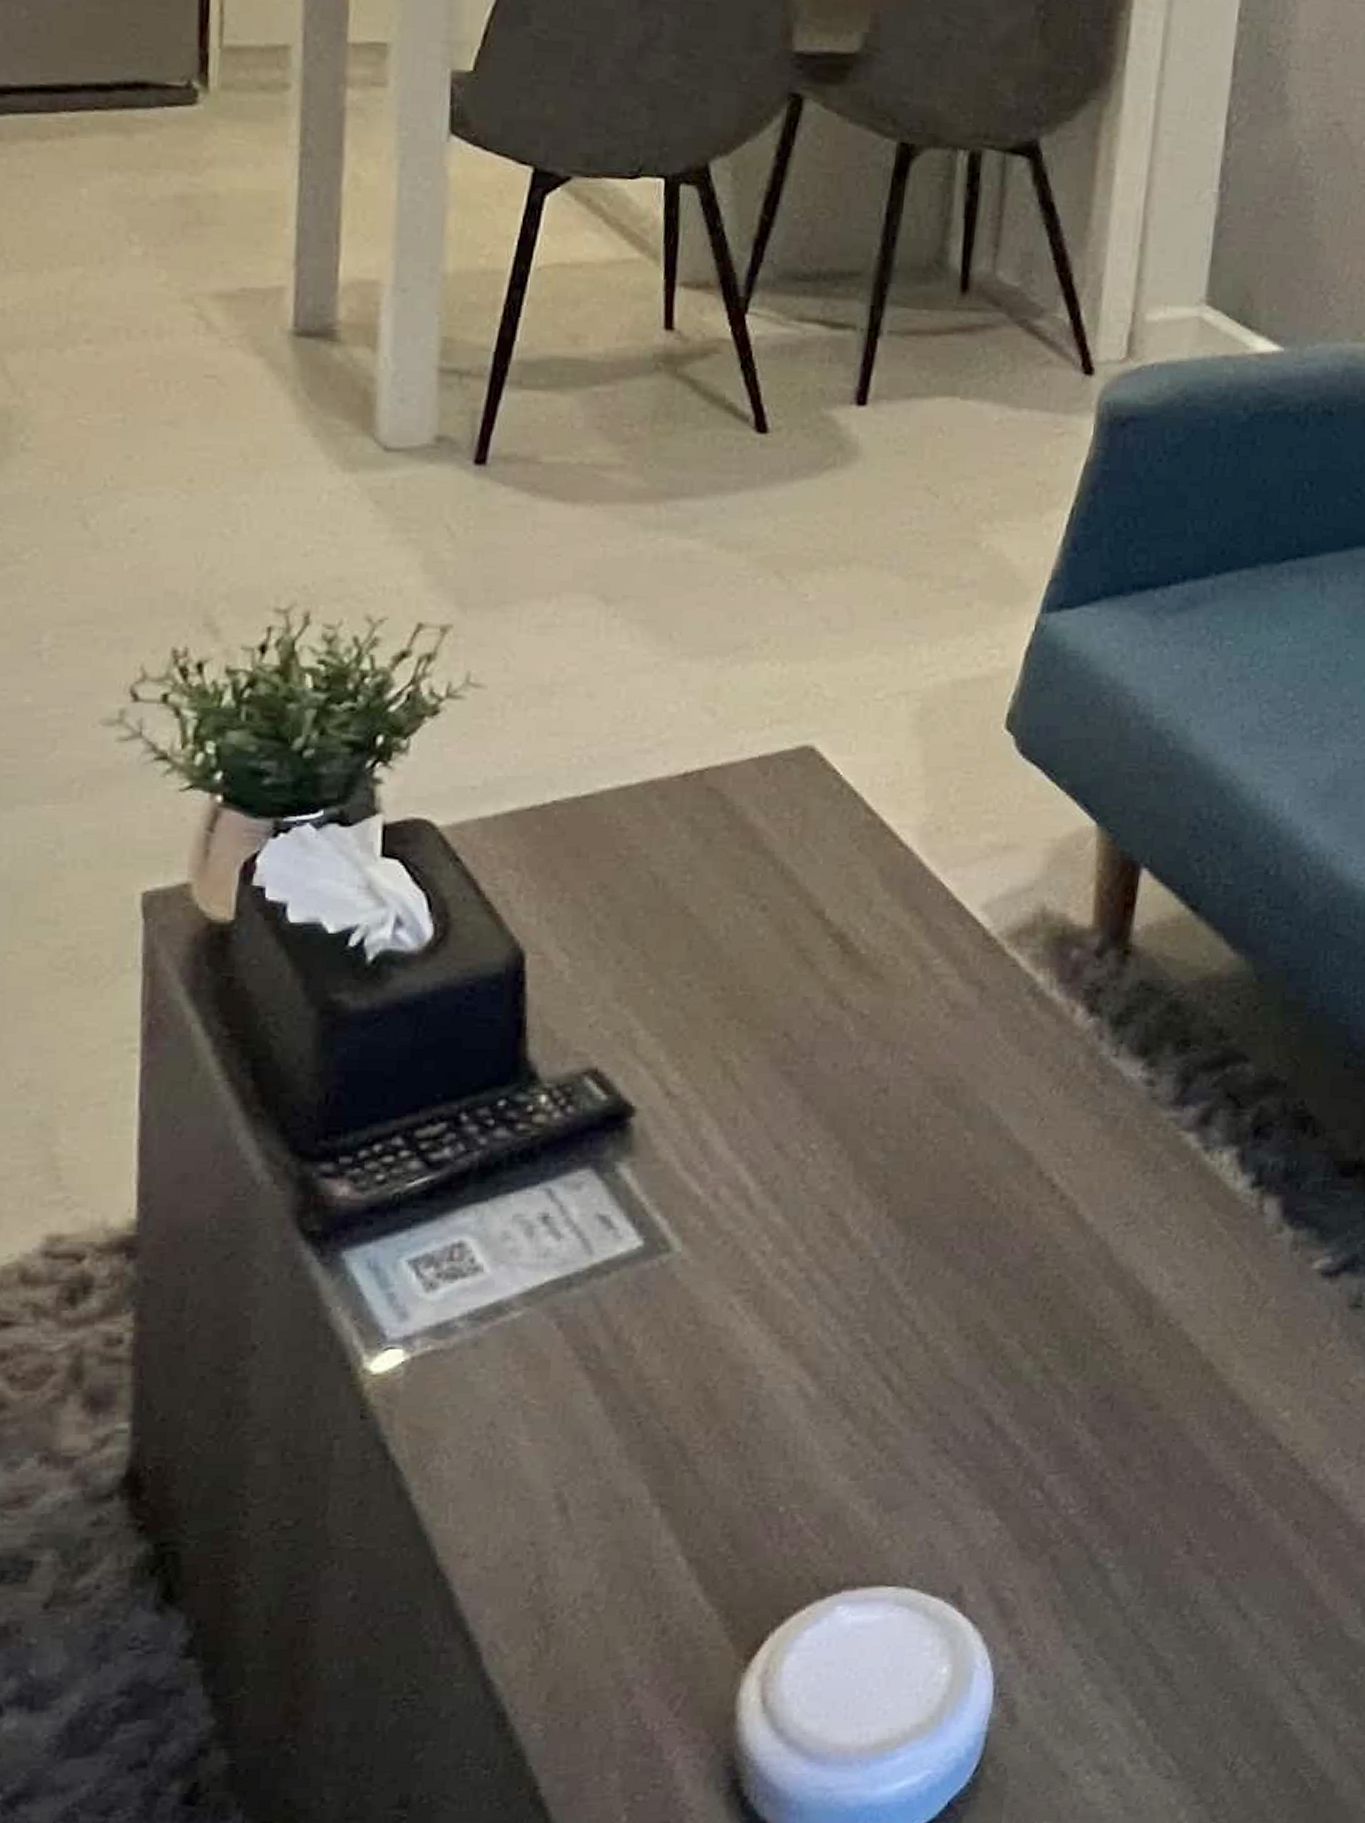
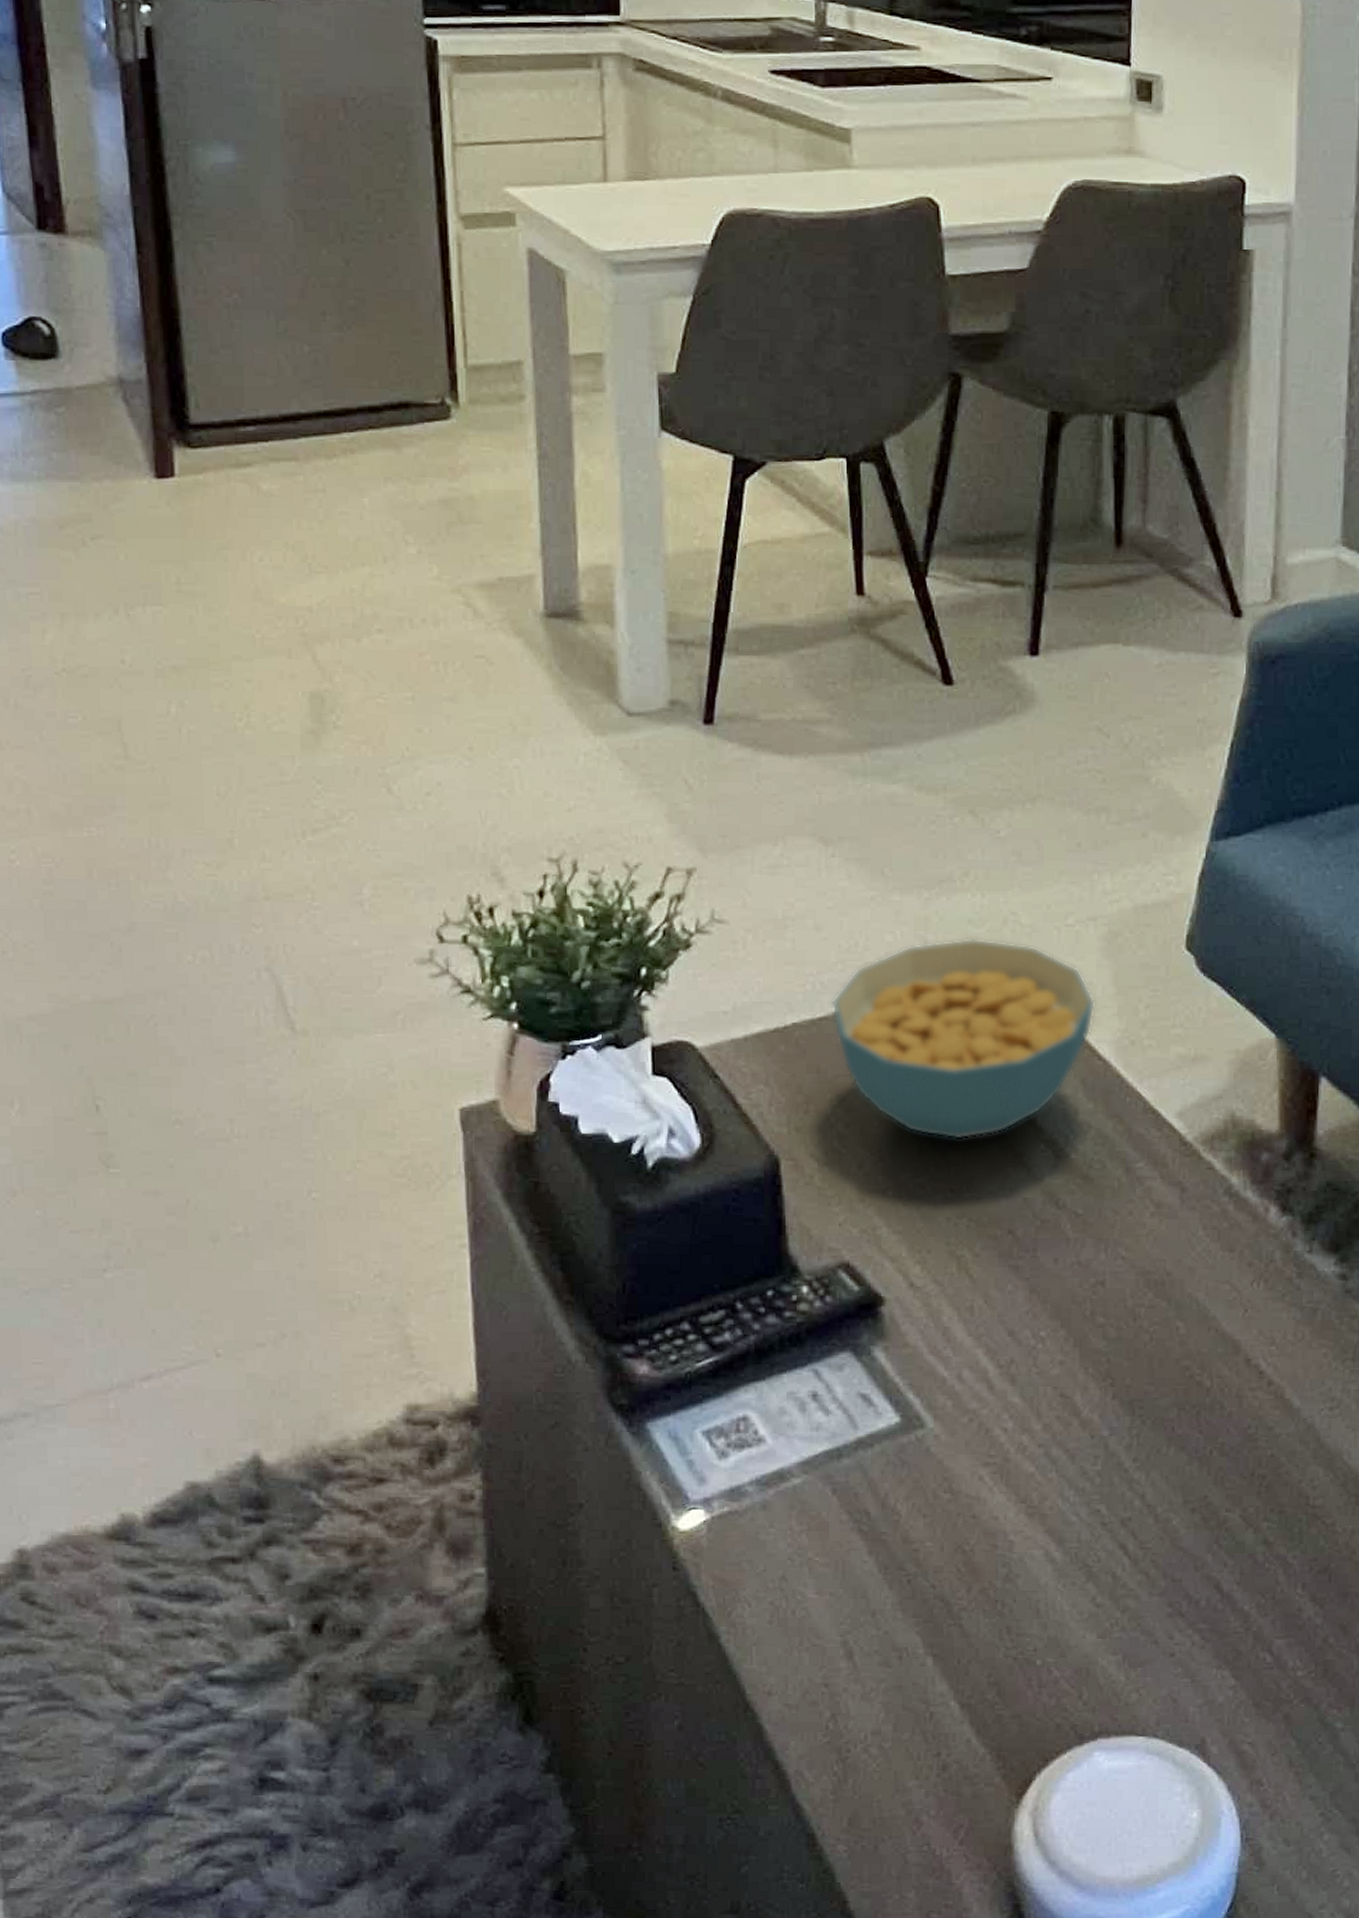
cereal bowl: none [599,711,902,933] -> present [831,938,1096,1140]

